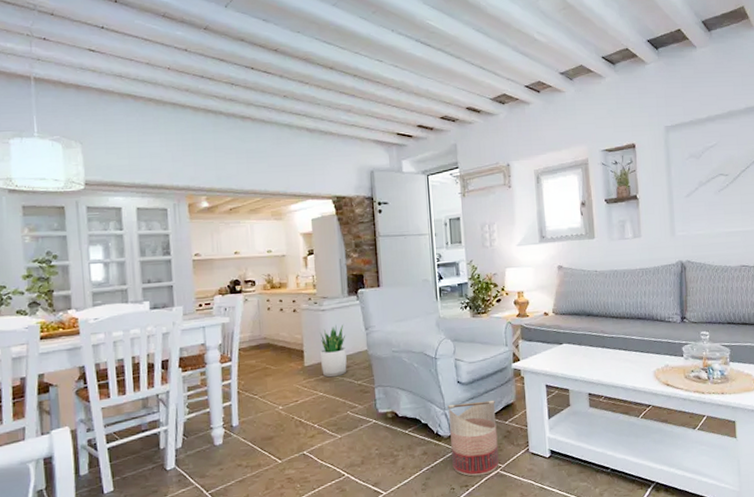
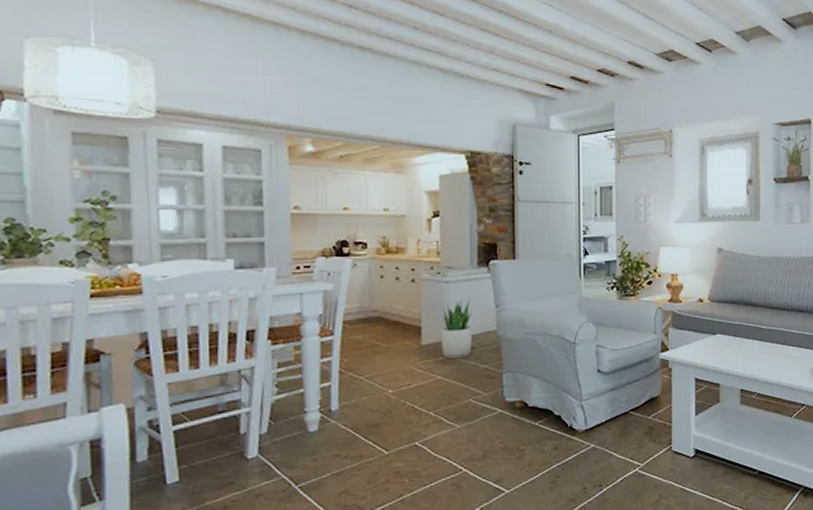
basket: present [447,400,499,477] -> none [585,392,638,476]

